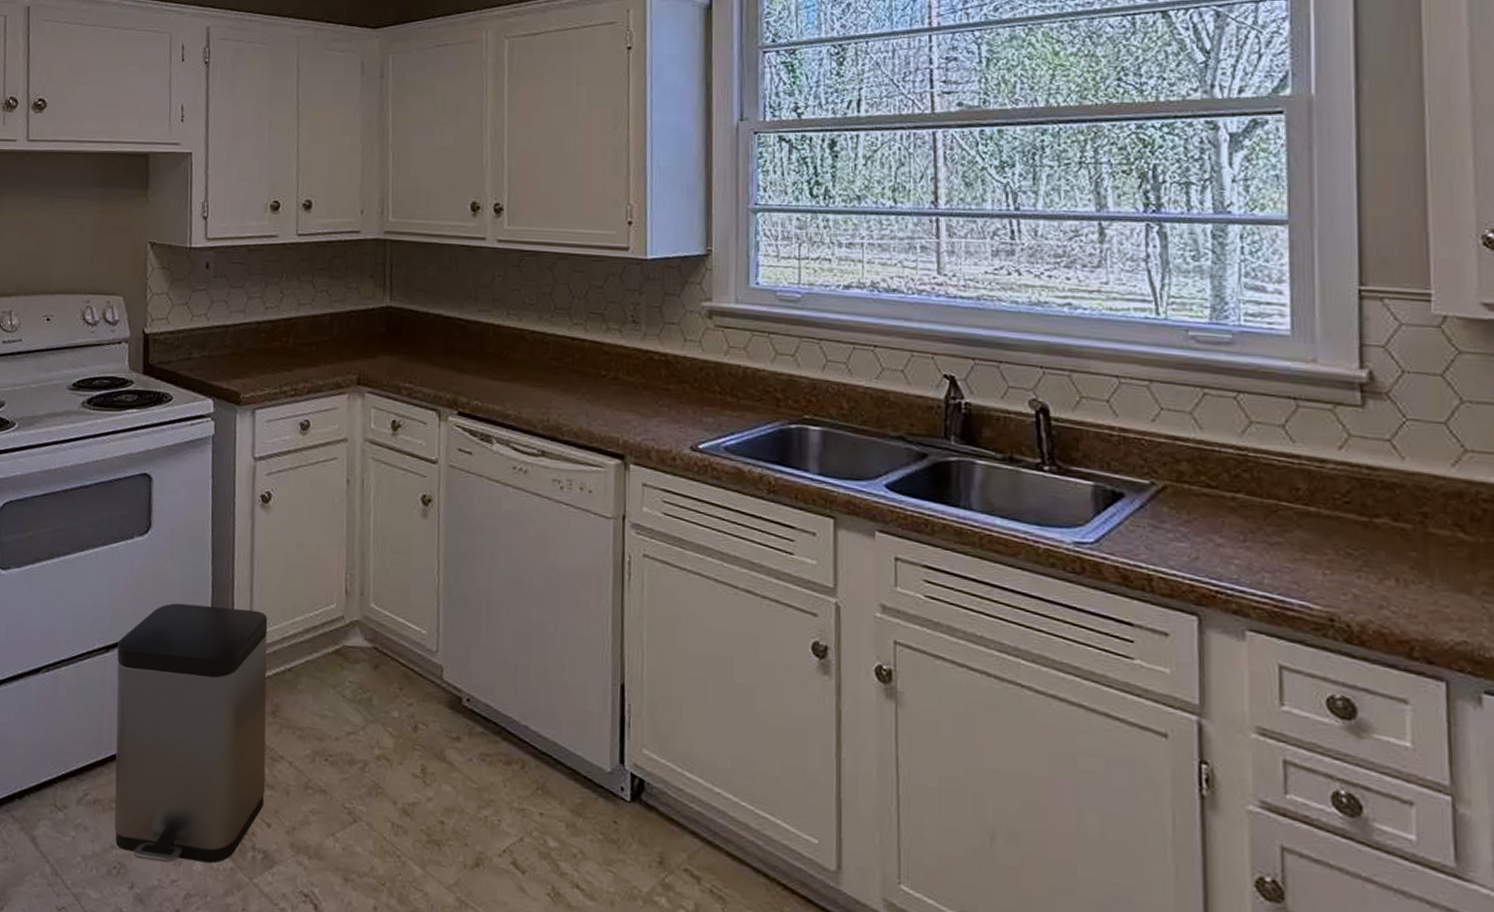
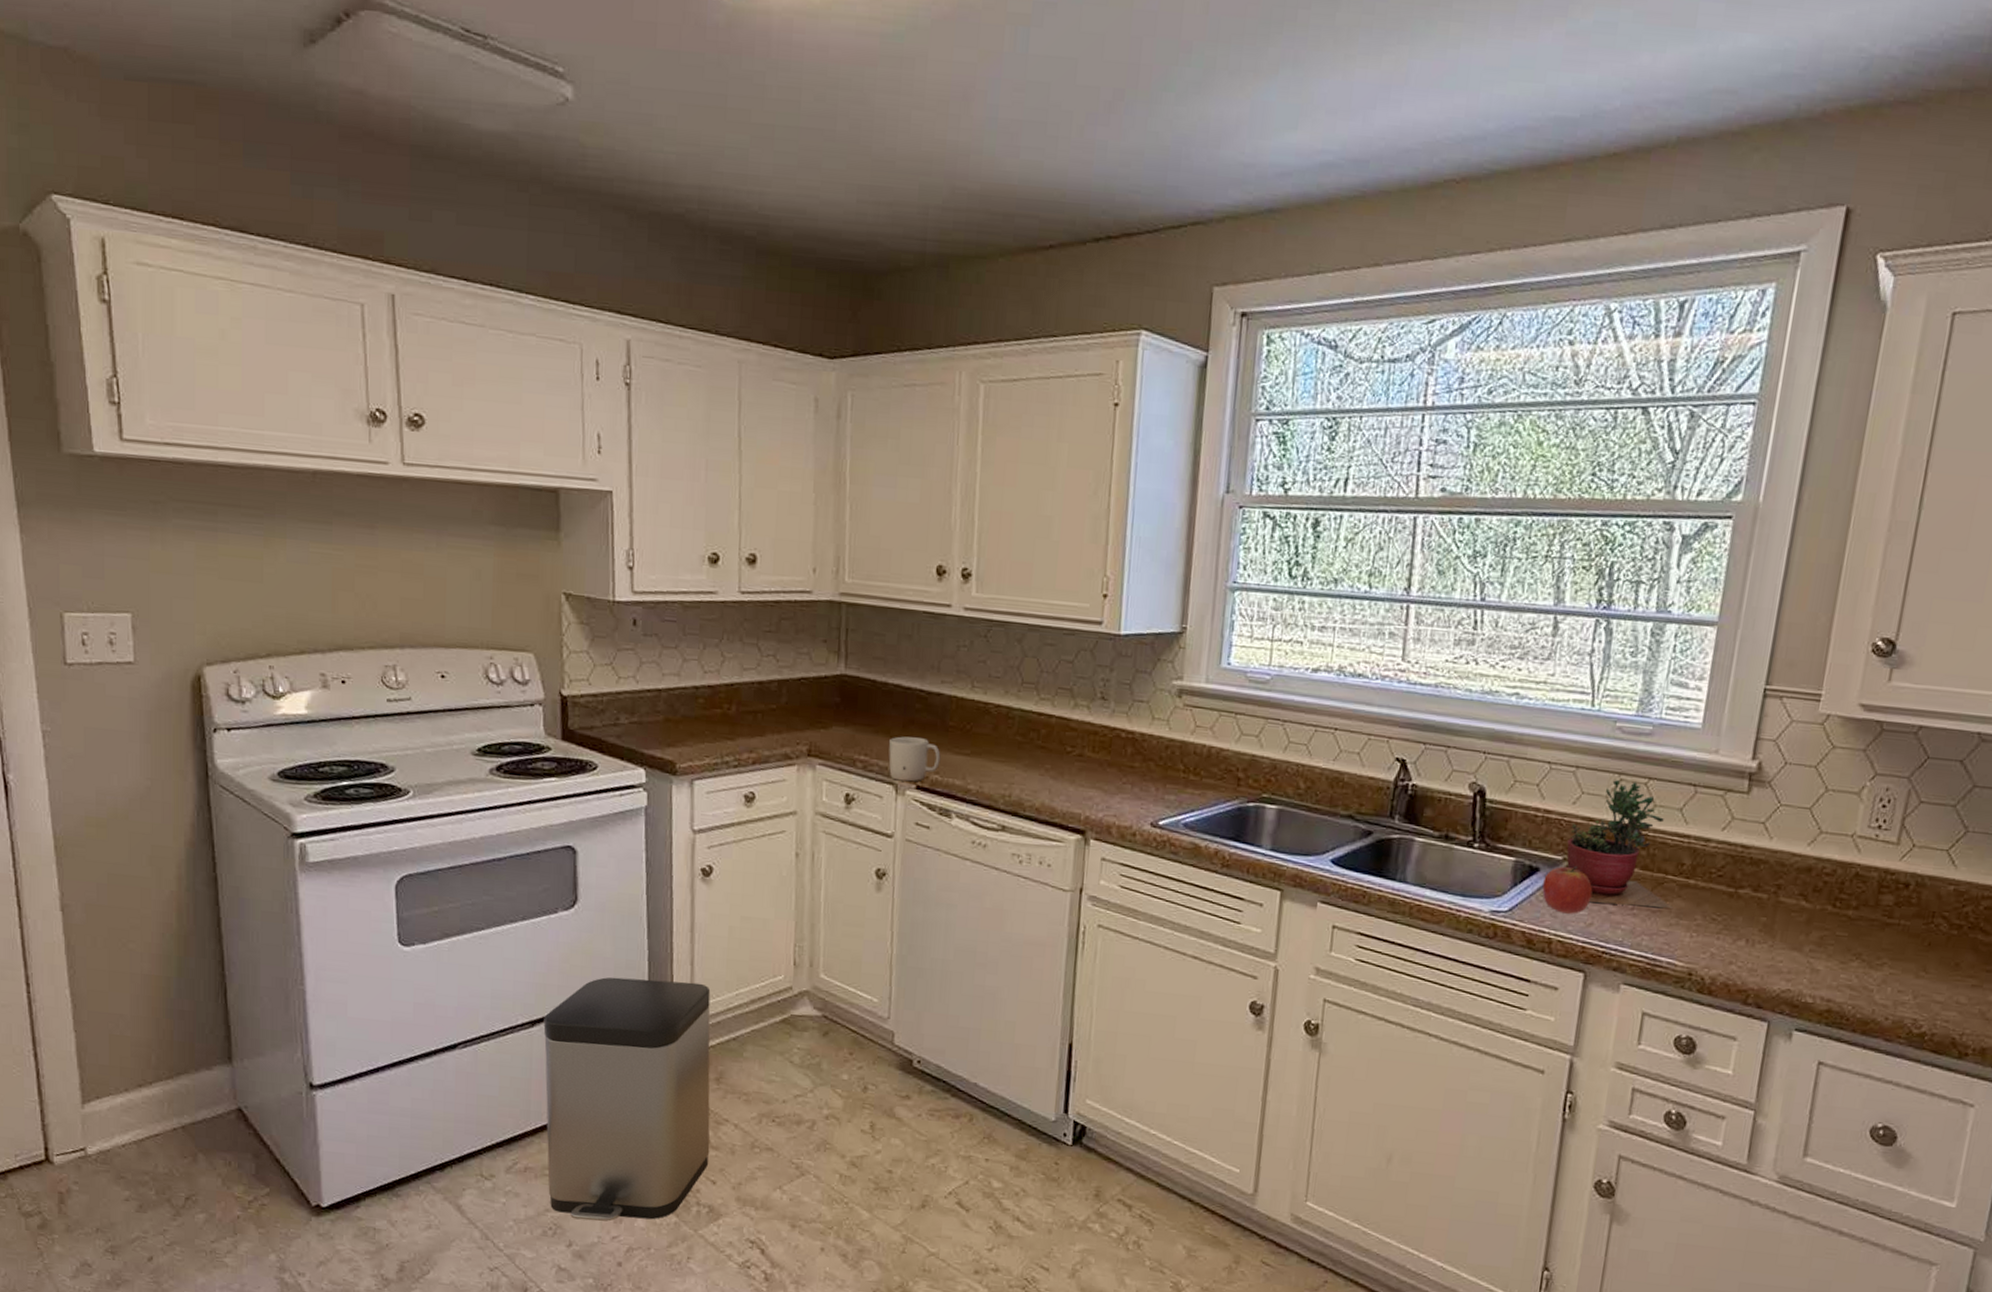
mug: none [431,364,481,408] -> present [888,736,941,782]
apple: none [1131,490,1192,547] -> present [1542,865,1593,915]
succulent plant: none [1152,394,1296,541] -> present [1566,780,1674,908]

